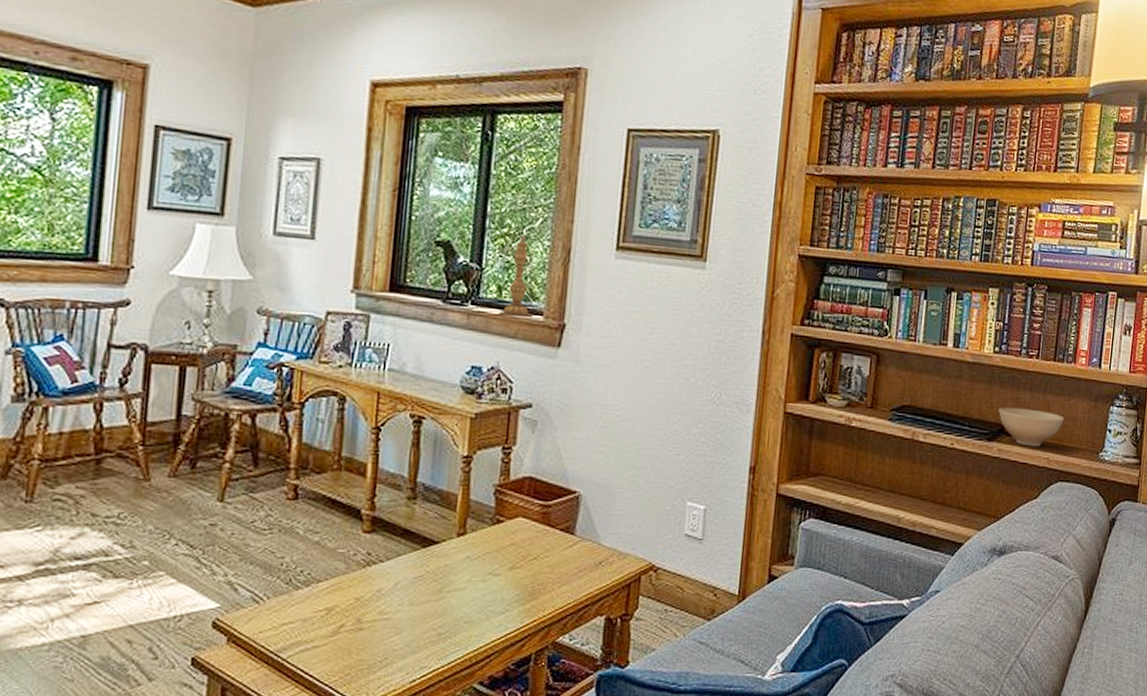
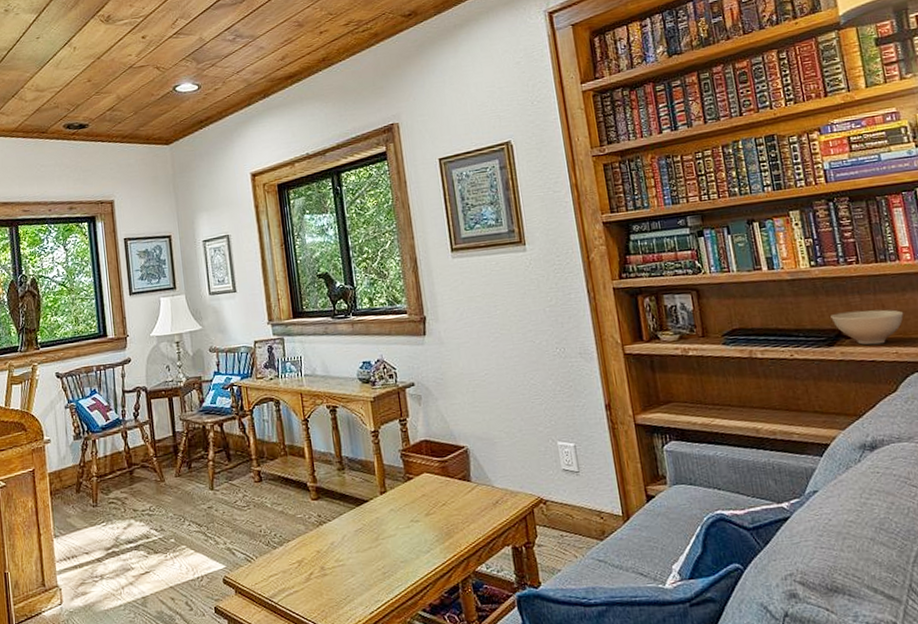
candlestick: present [497,234,534,319] -> none [373,256,401,320]

